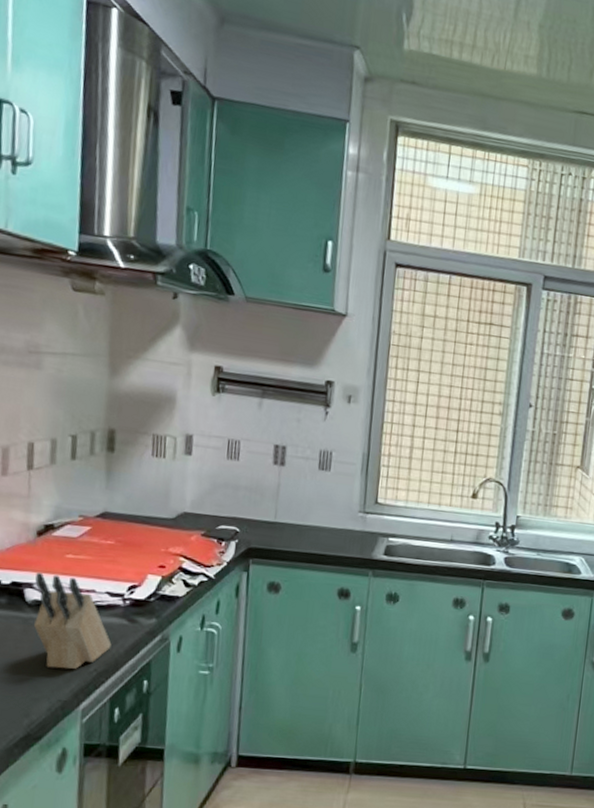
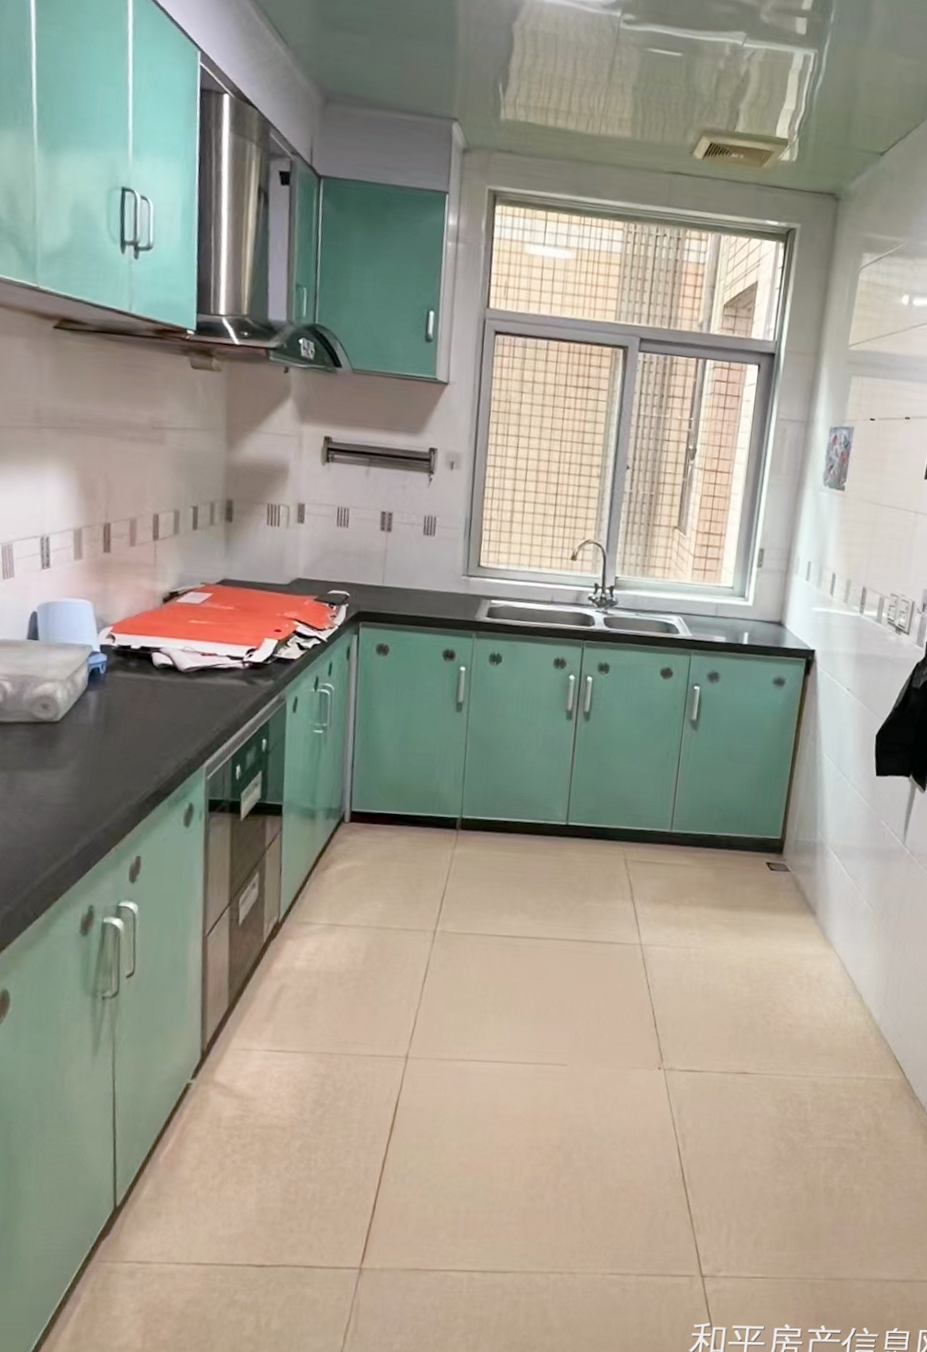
knife block: present [34,572,112,670] -> none [162,637,233,729]

